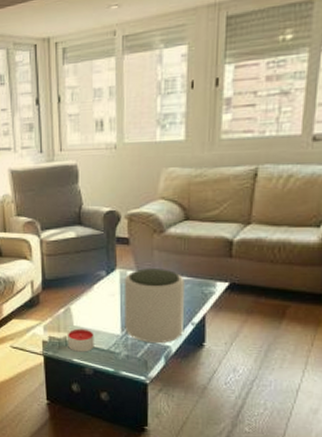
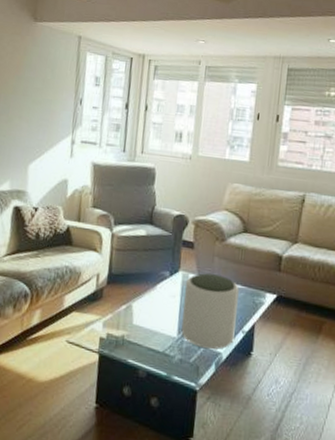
candle: present [68,328,94,352] -> none [125,327,152,353]

